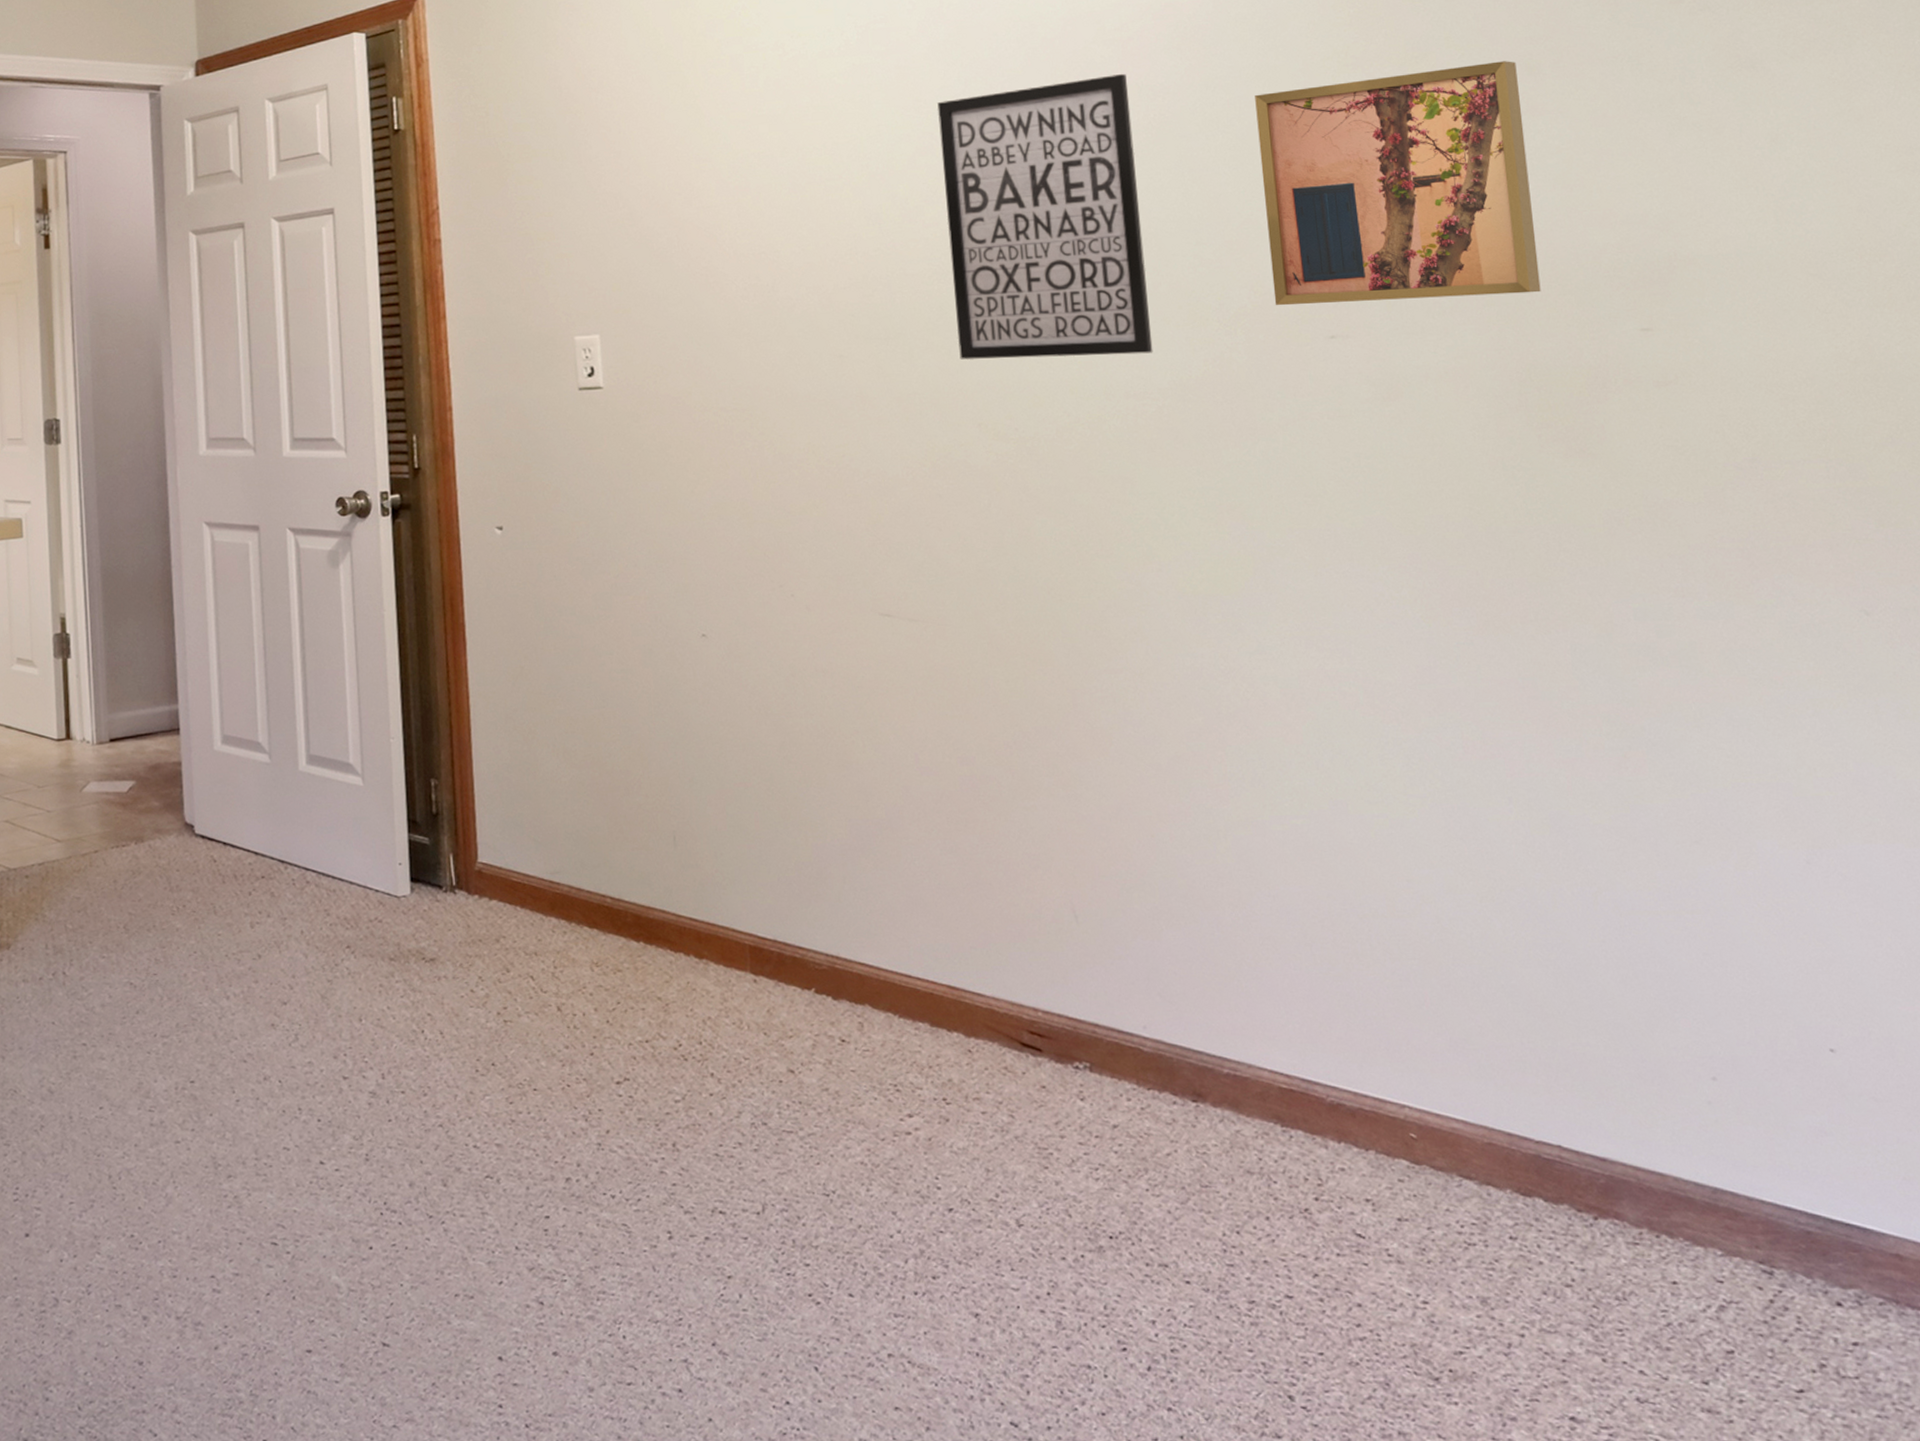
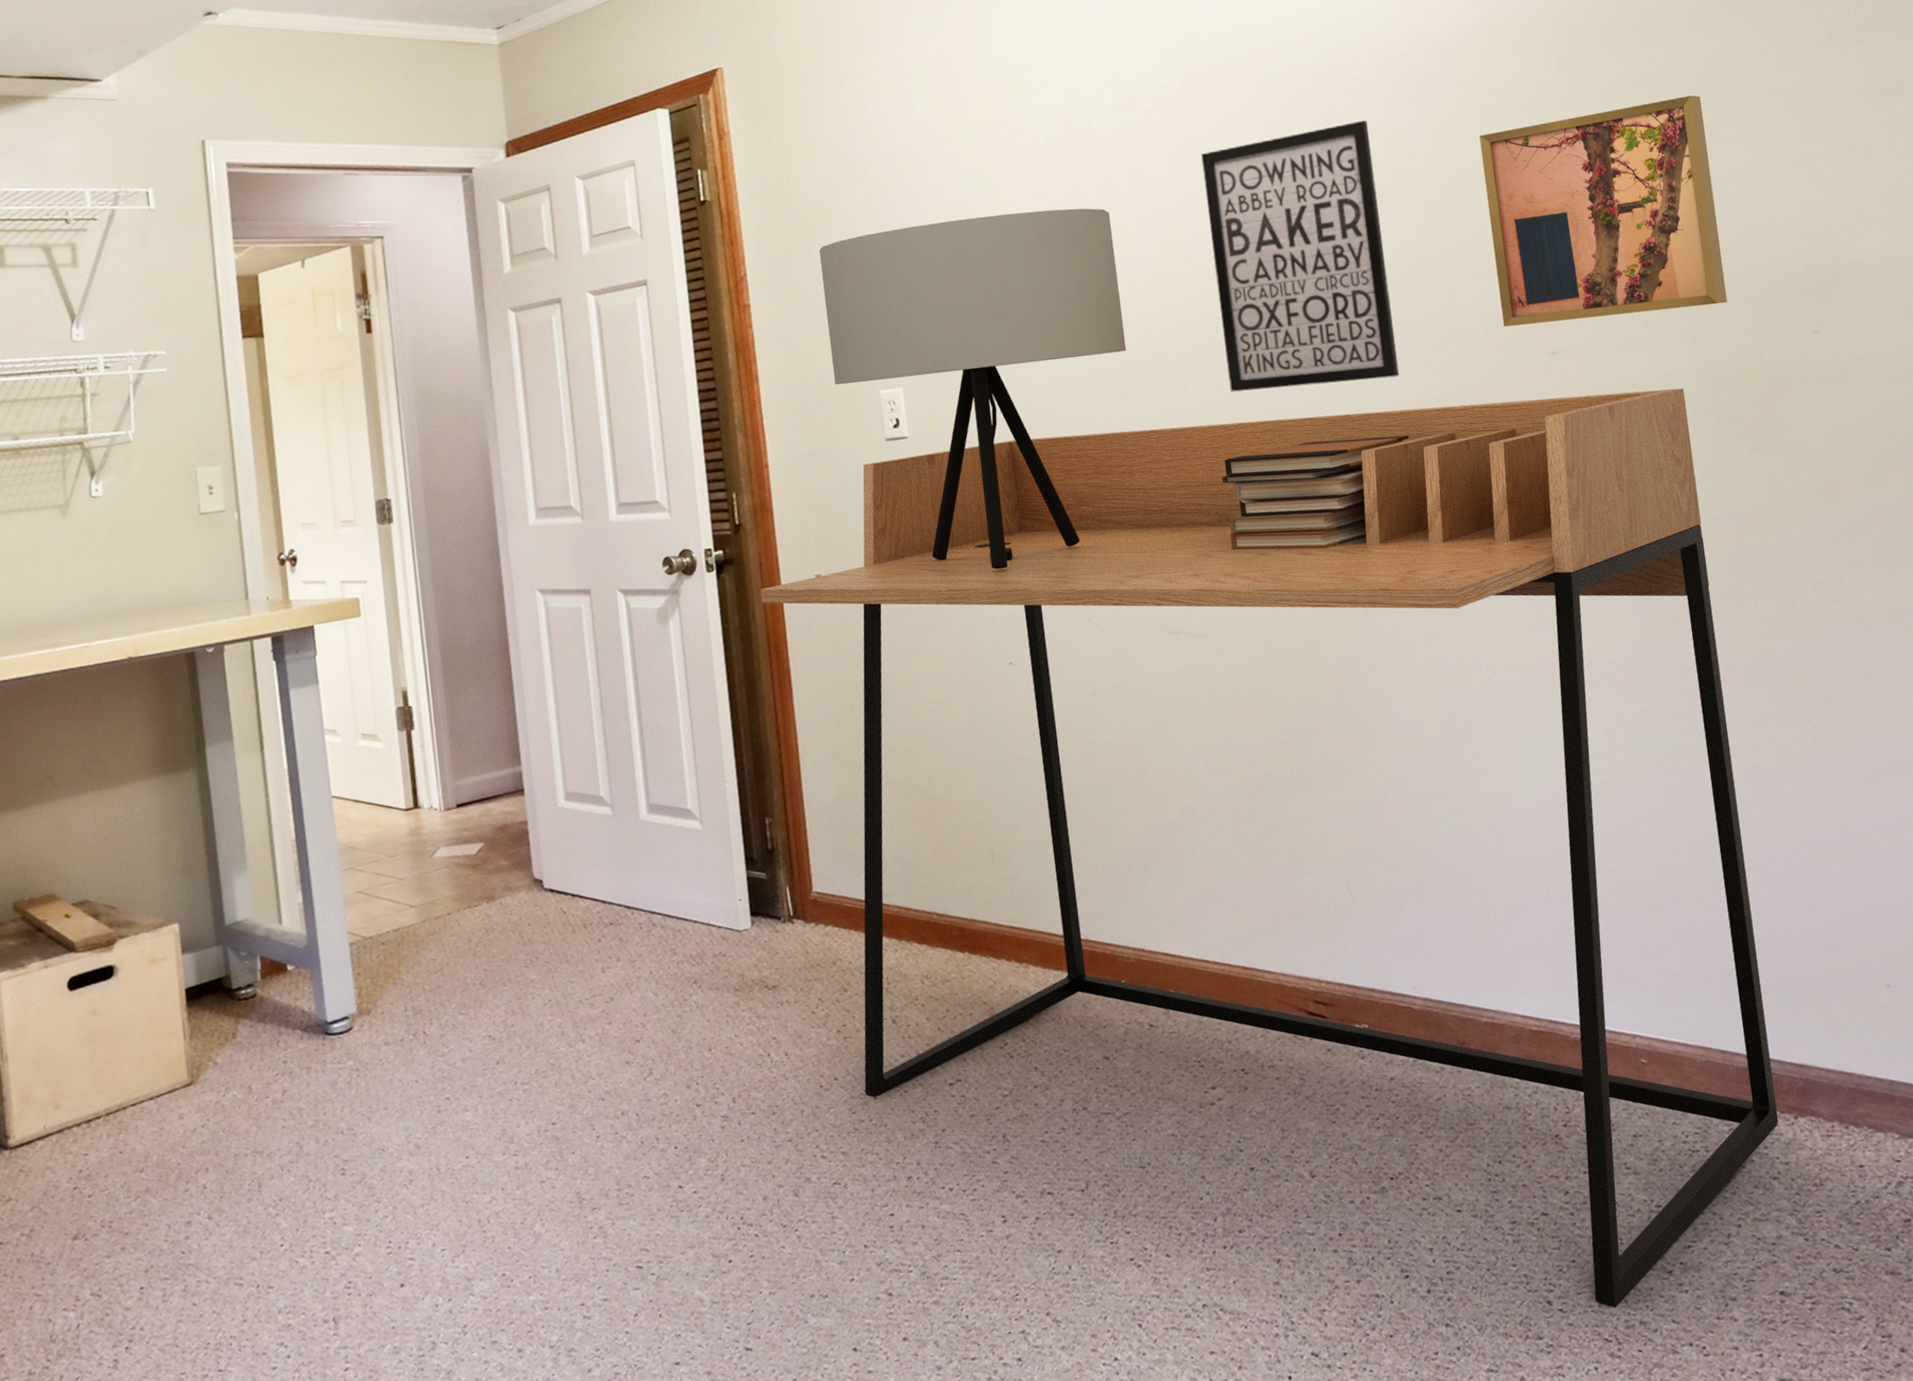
desk: none [437,384,1575,1412] -> present [760,388,1779,1308]
table lamp: none [516,154,846,534] -> present [819,208,1127,570]
book stack: none [946,417,1162,536] -> present [1221,435,1409,550]

